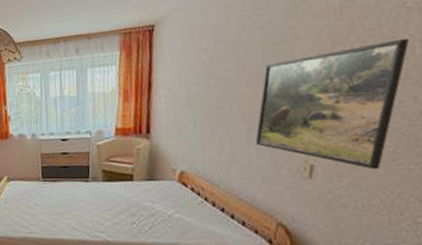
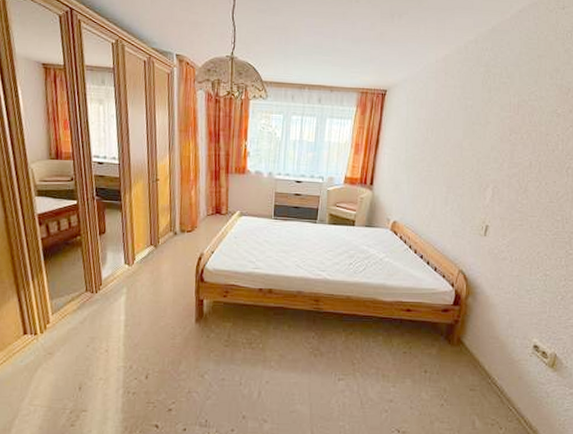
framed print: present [255,38,410,170] -> none [451,136,556,233]

